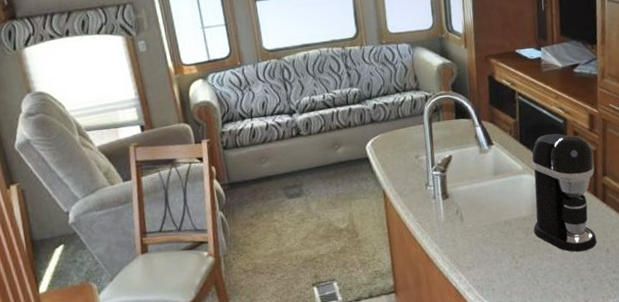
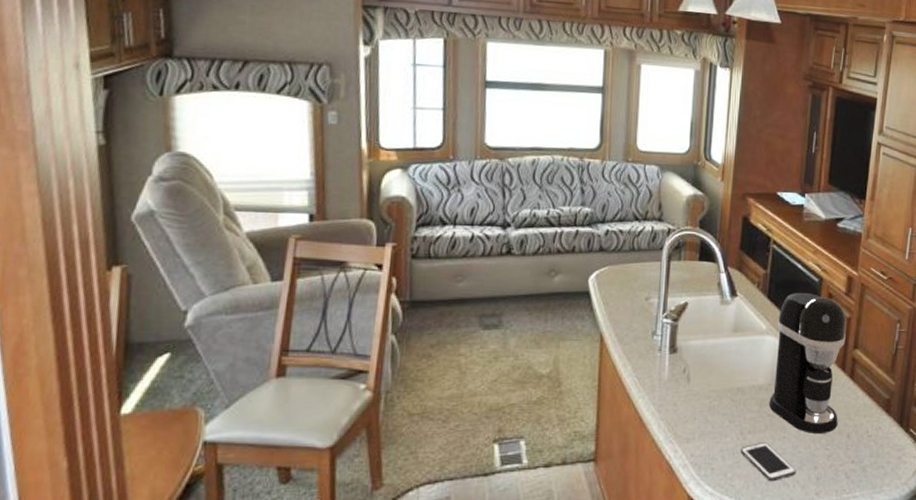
cell phone: none [515,263,566,295] -> present [741,442,796,482]

